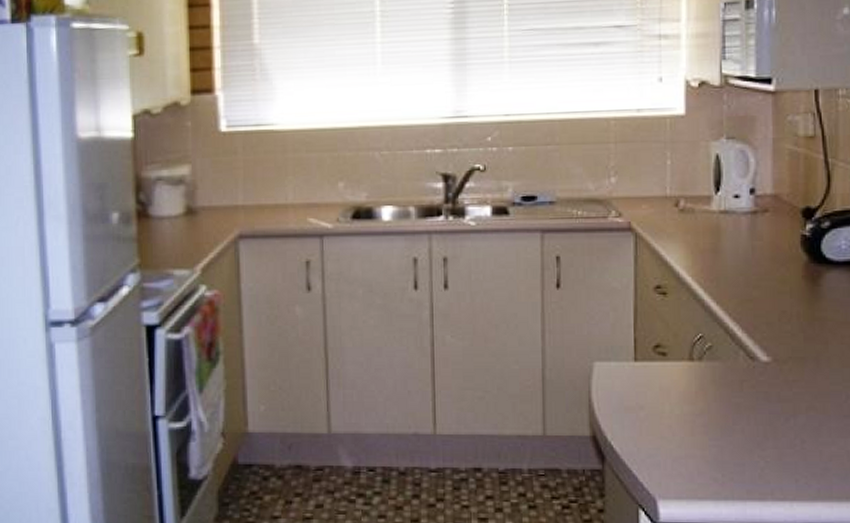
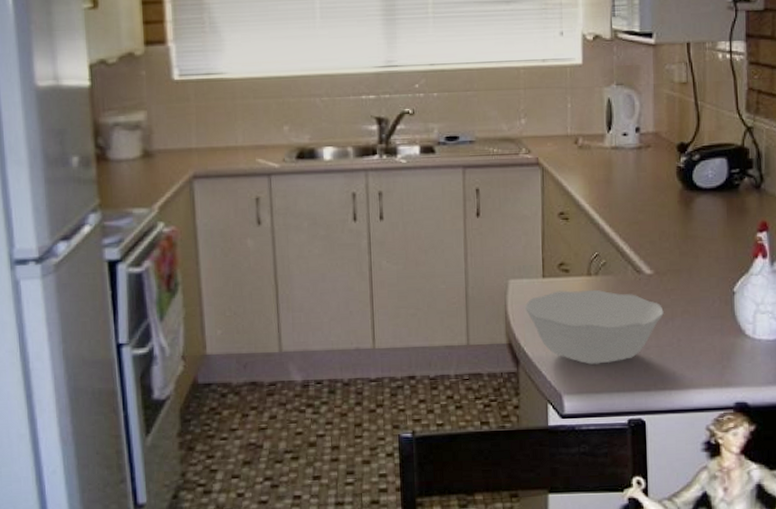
bowl: none [613,377,784,466] -> present [525,289,664,365]

